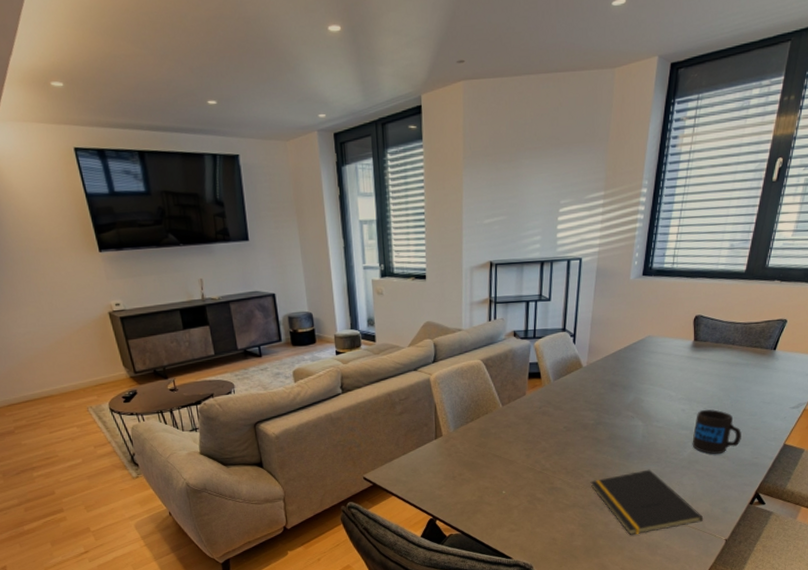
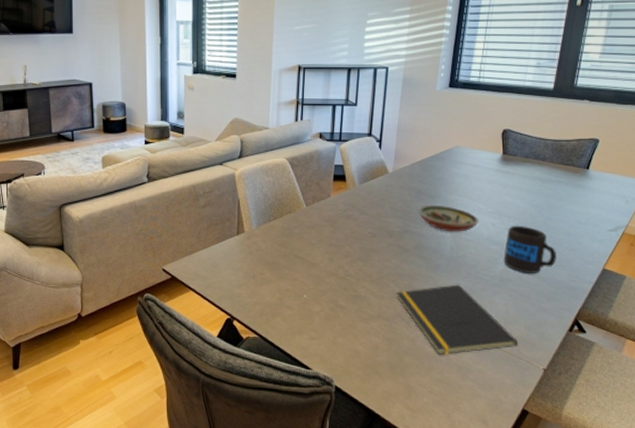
decorative bowl: none [611,395,669,421] -> present [417,205,478,232]

